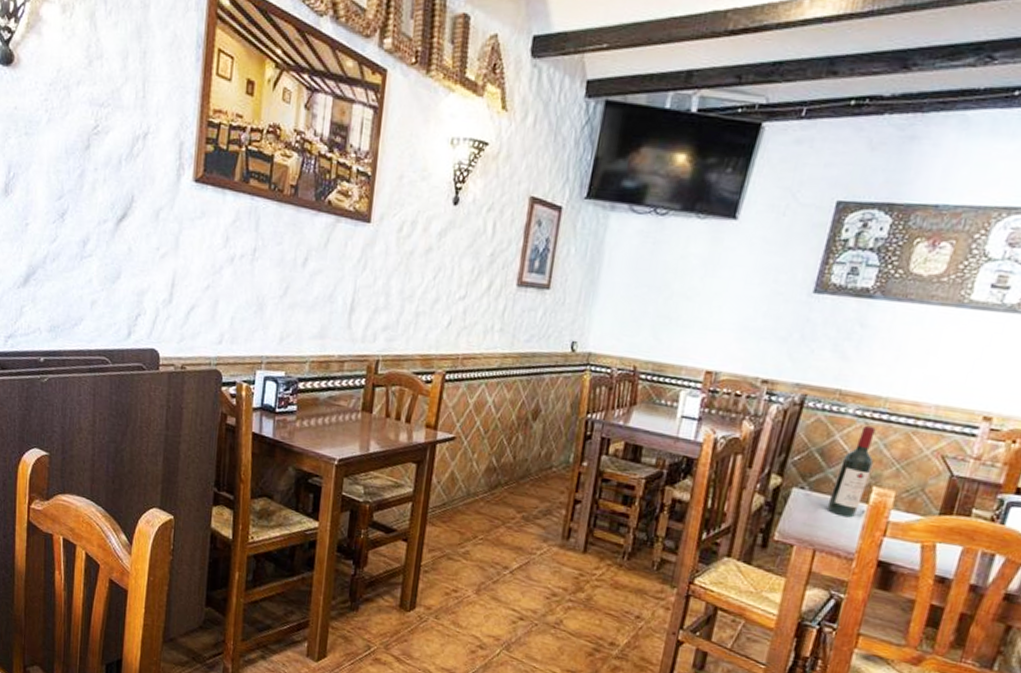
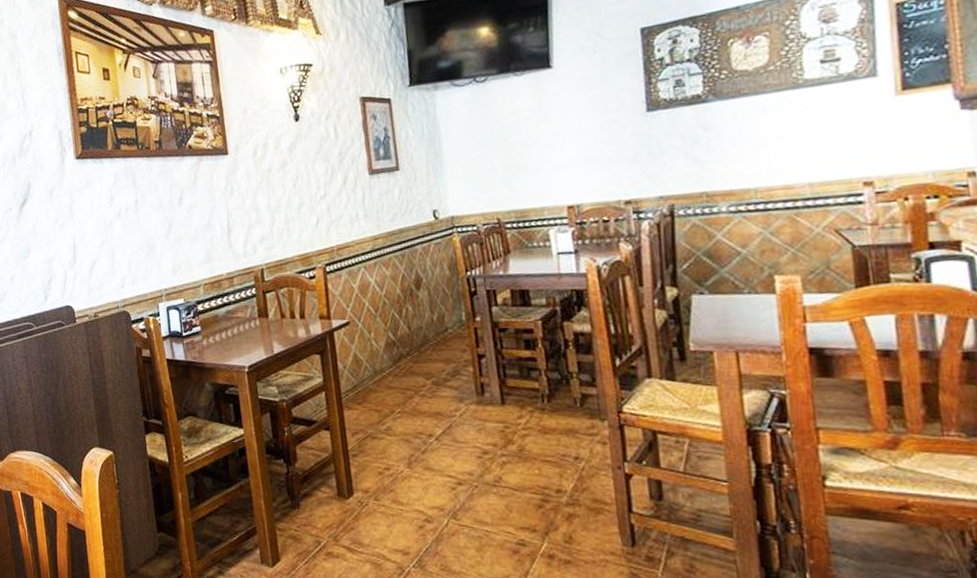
wine bottle: present [826,425,876,518] -> none [732,218,768,313]

